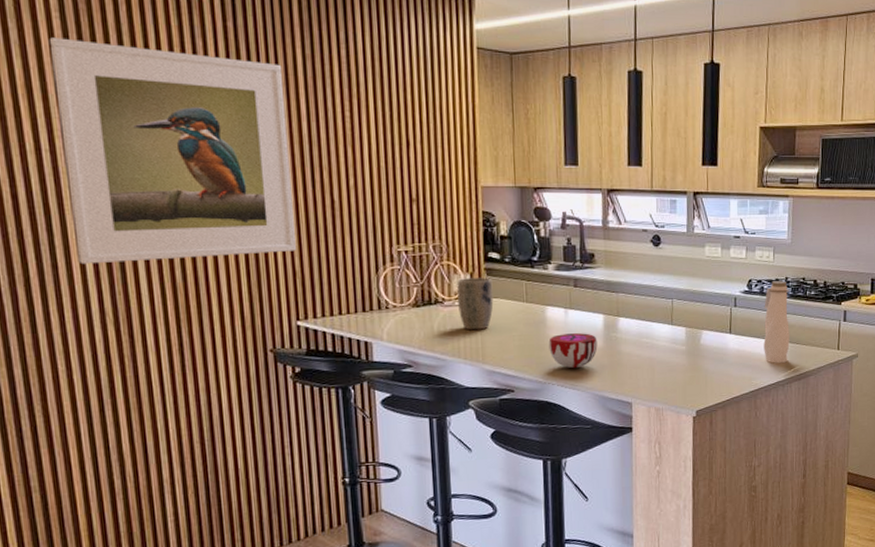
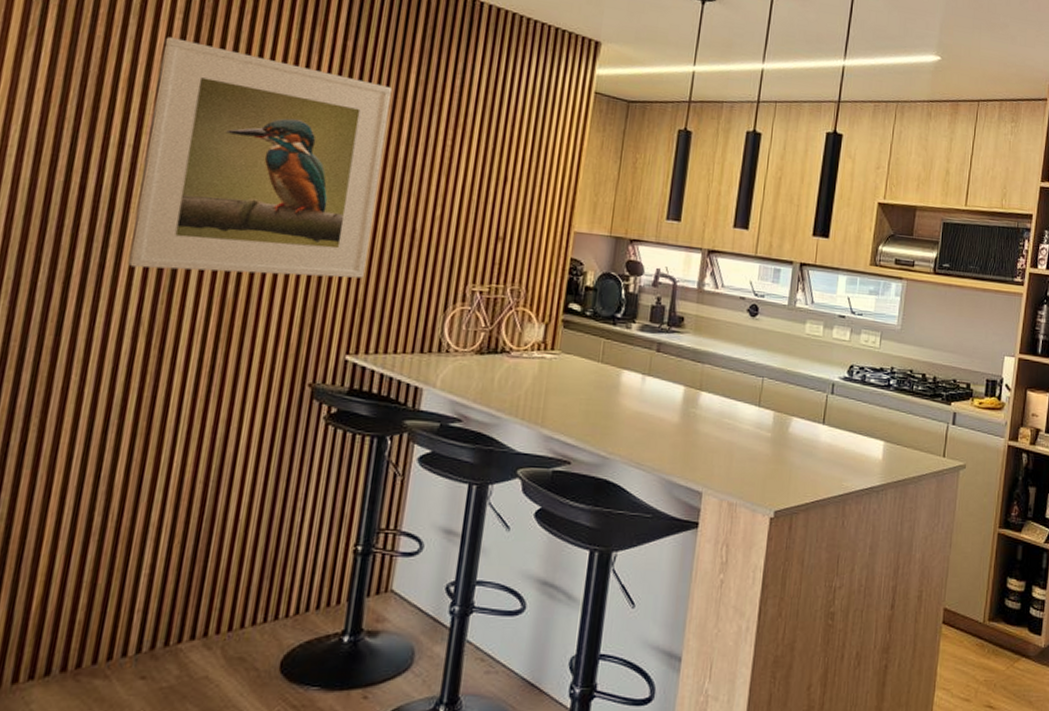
plant pot: present [457,278,494,331] -> none [525,328,569,388]
decorative bowl: present [549,333,598,369] -> none [618,403,674,445]
water bottle: present [763,281,790,363] -> none [859,370,895,465]

